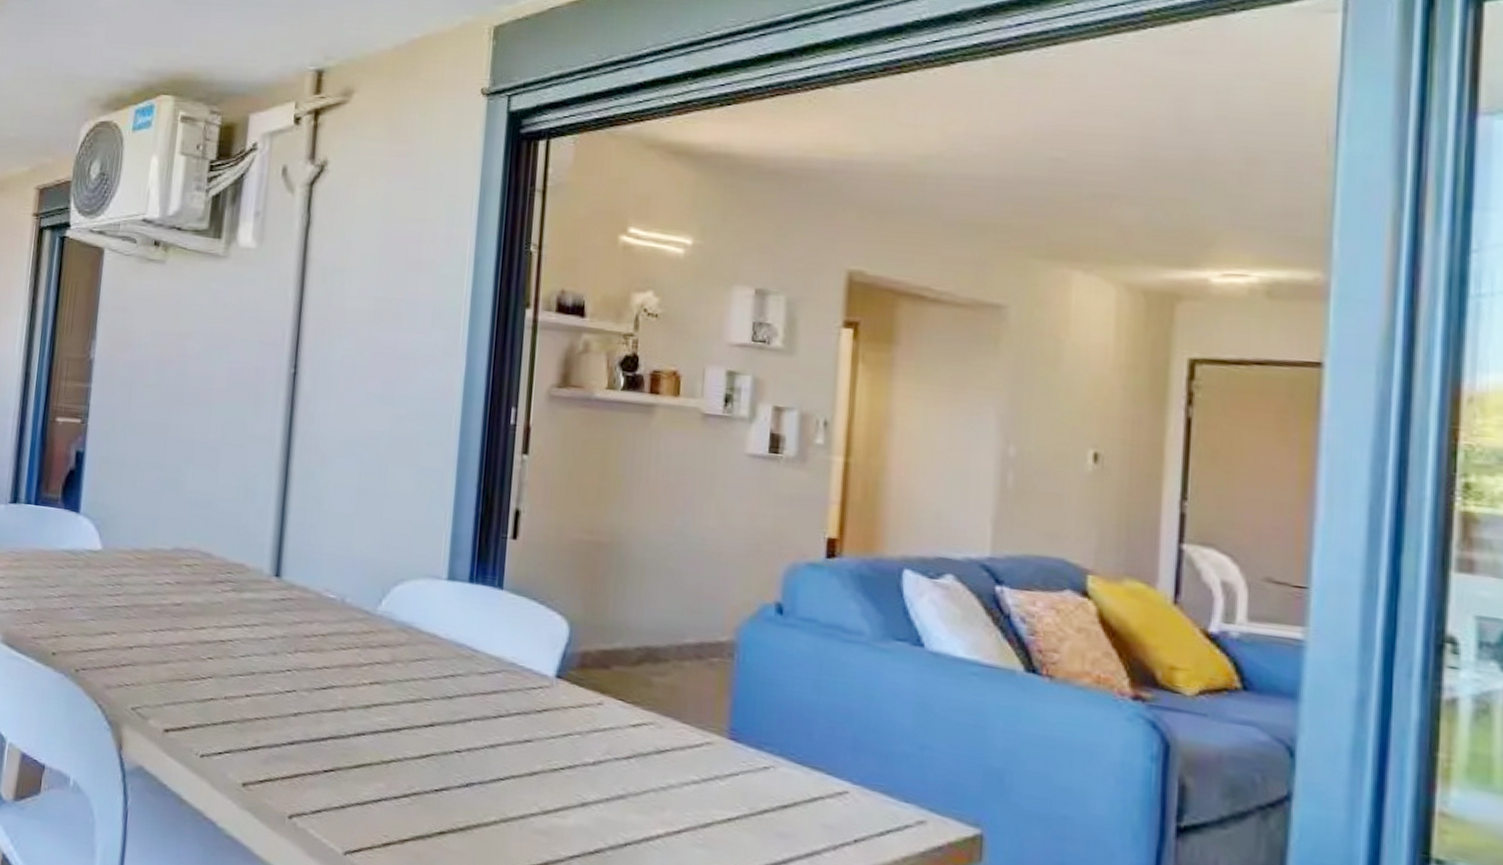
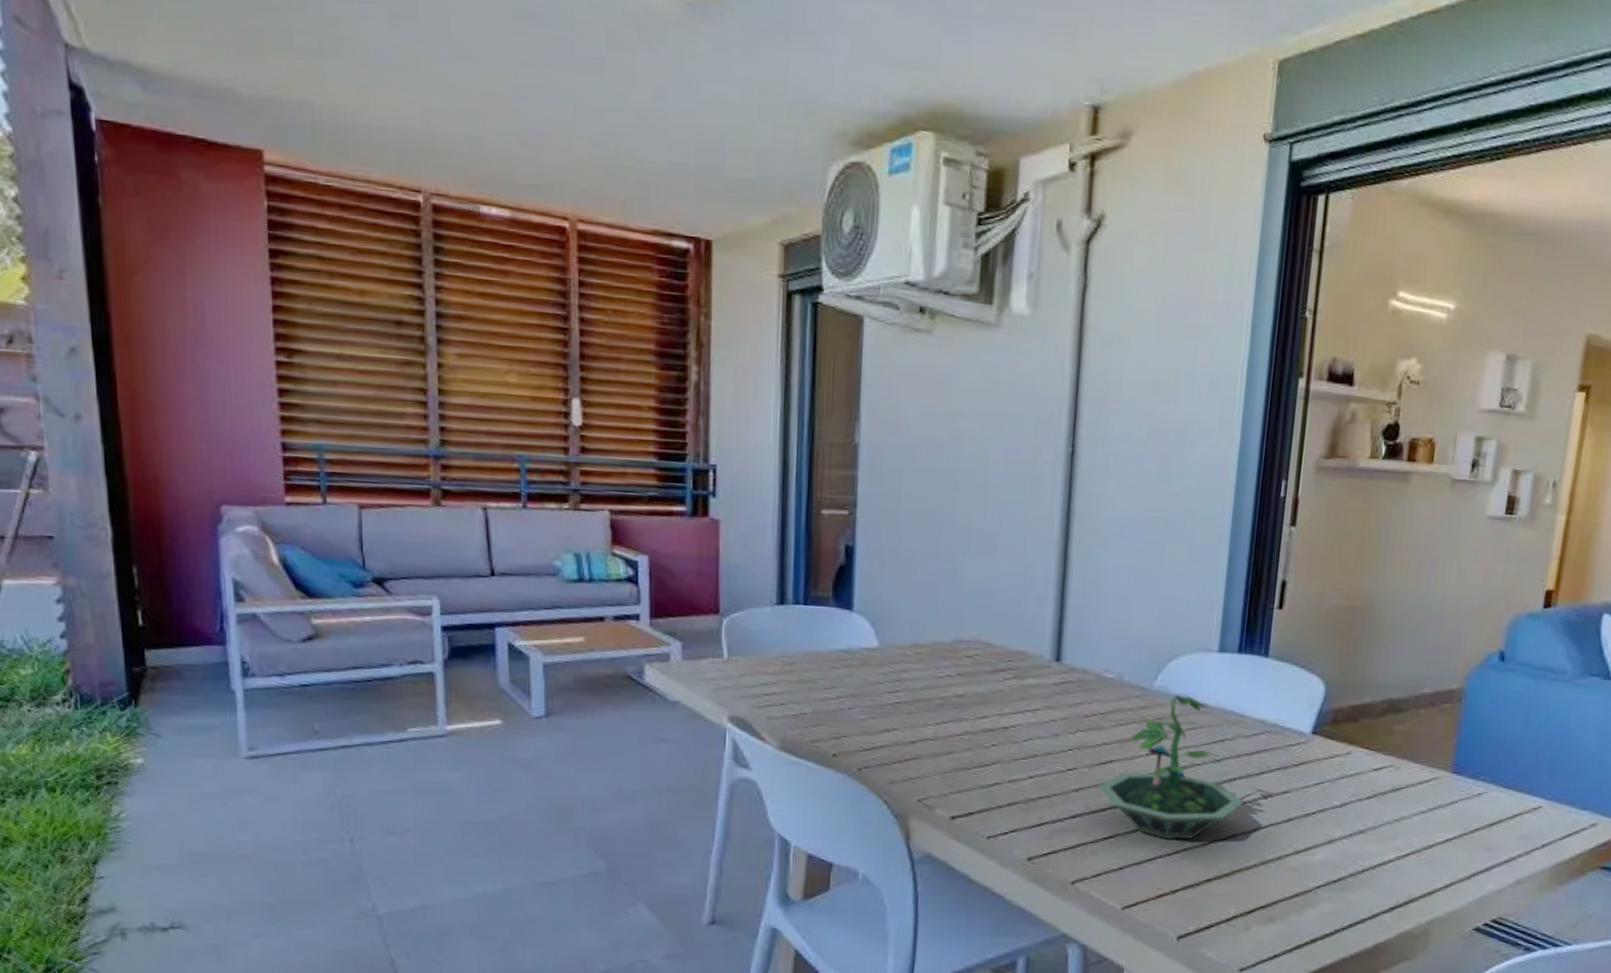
terrarium: none [318,621,480,783] -> present [1097,694,1244,840]

